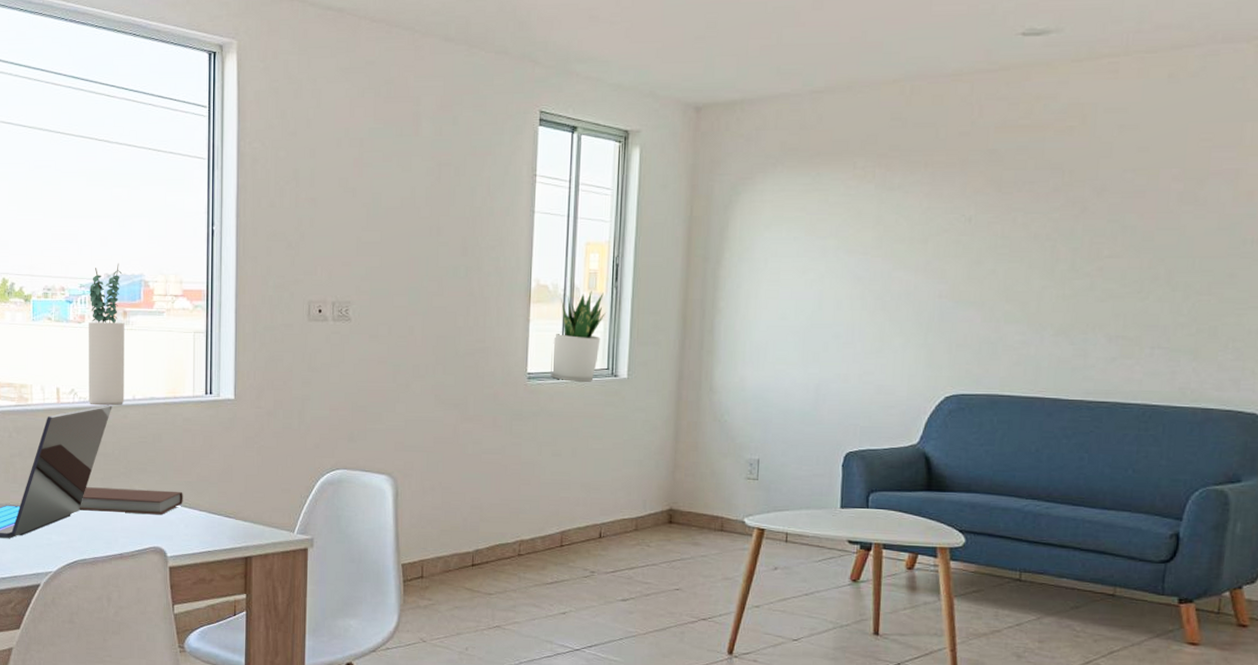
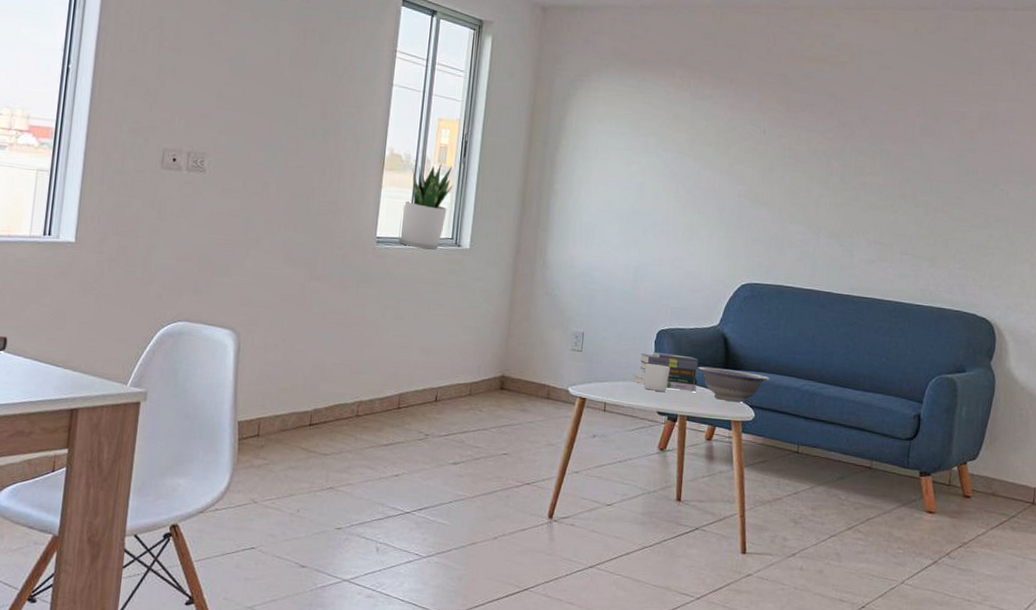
books: none [818,477,895,518] -> present [633,352,699,392]
mug: none [831,489,861,519] -> present [644,364,670,392]
bowl: none [893,489,982,528] -> present [697,366,769,403]

